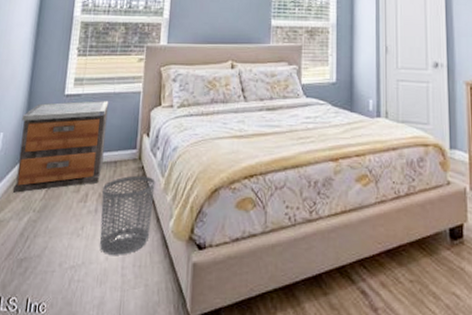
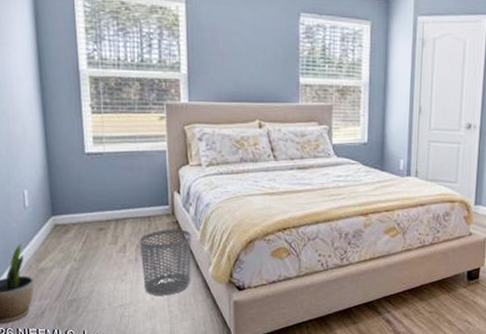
nightstand: present [12,101,109,193] -> none [44,159,137,245]

